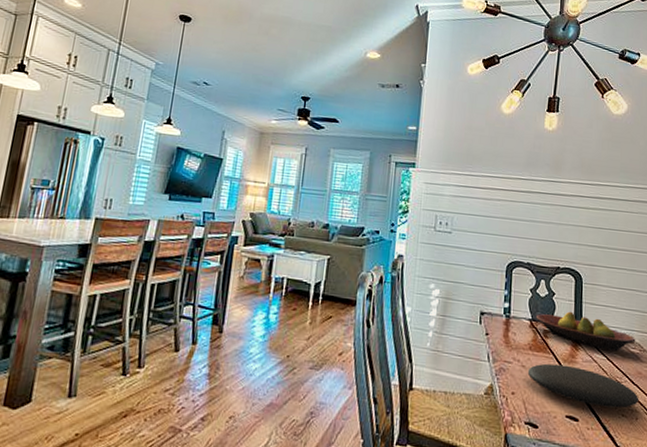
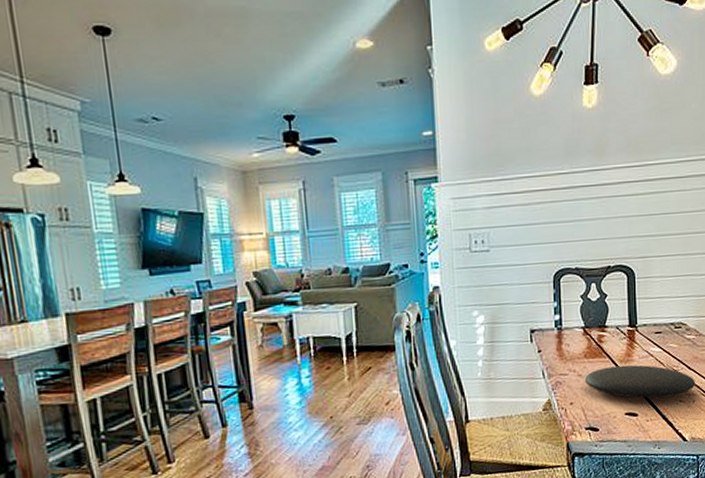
fruit bowl: present [535,311,636,352] -> none [588,310,692,343]

